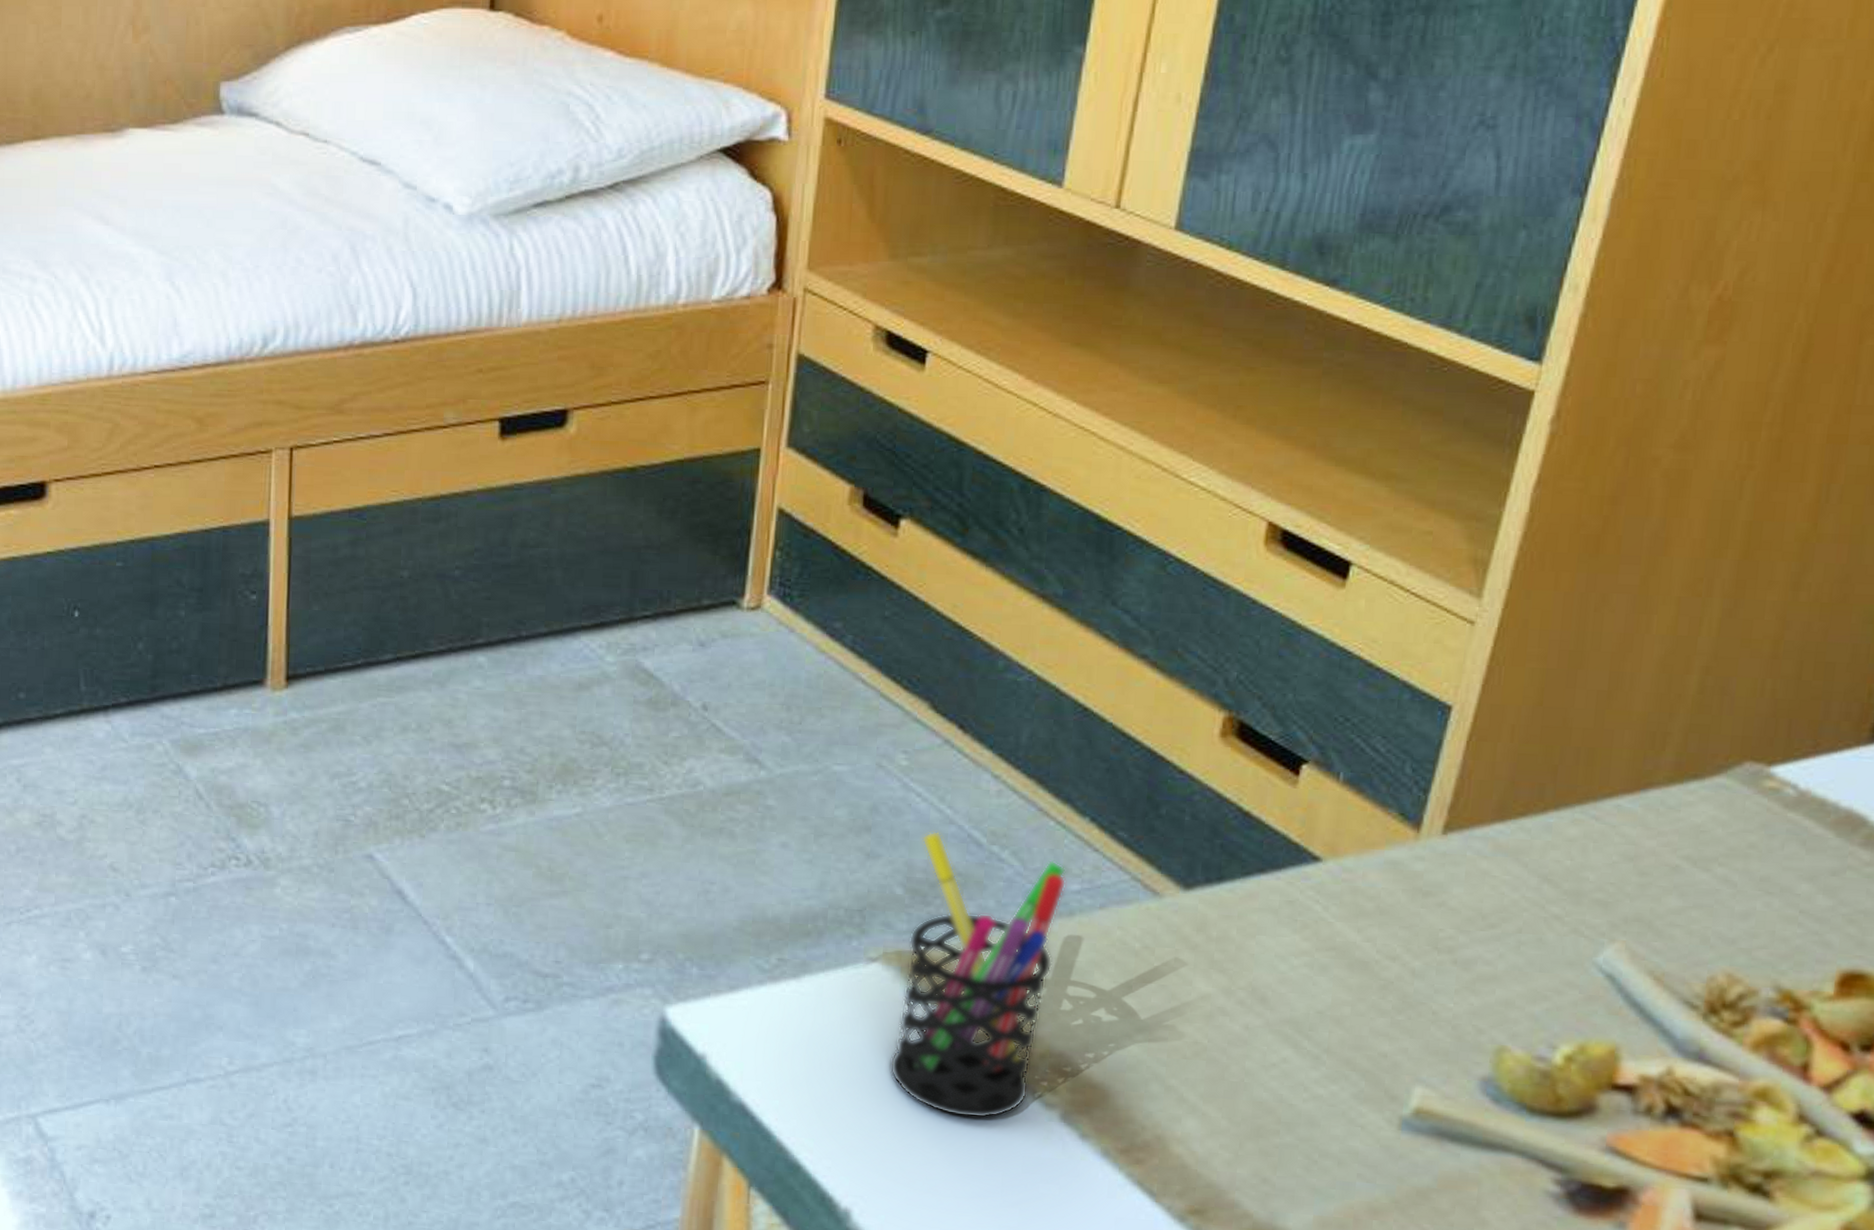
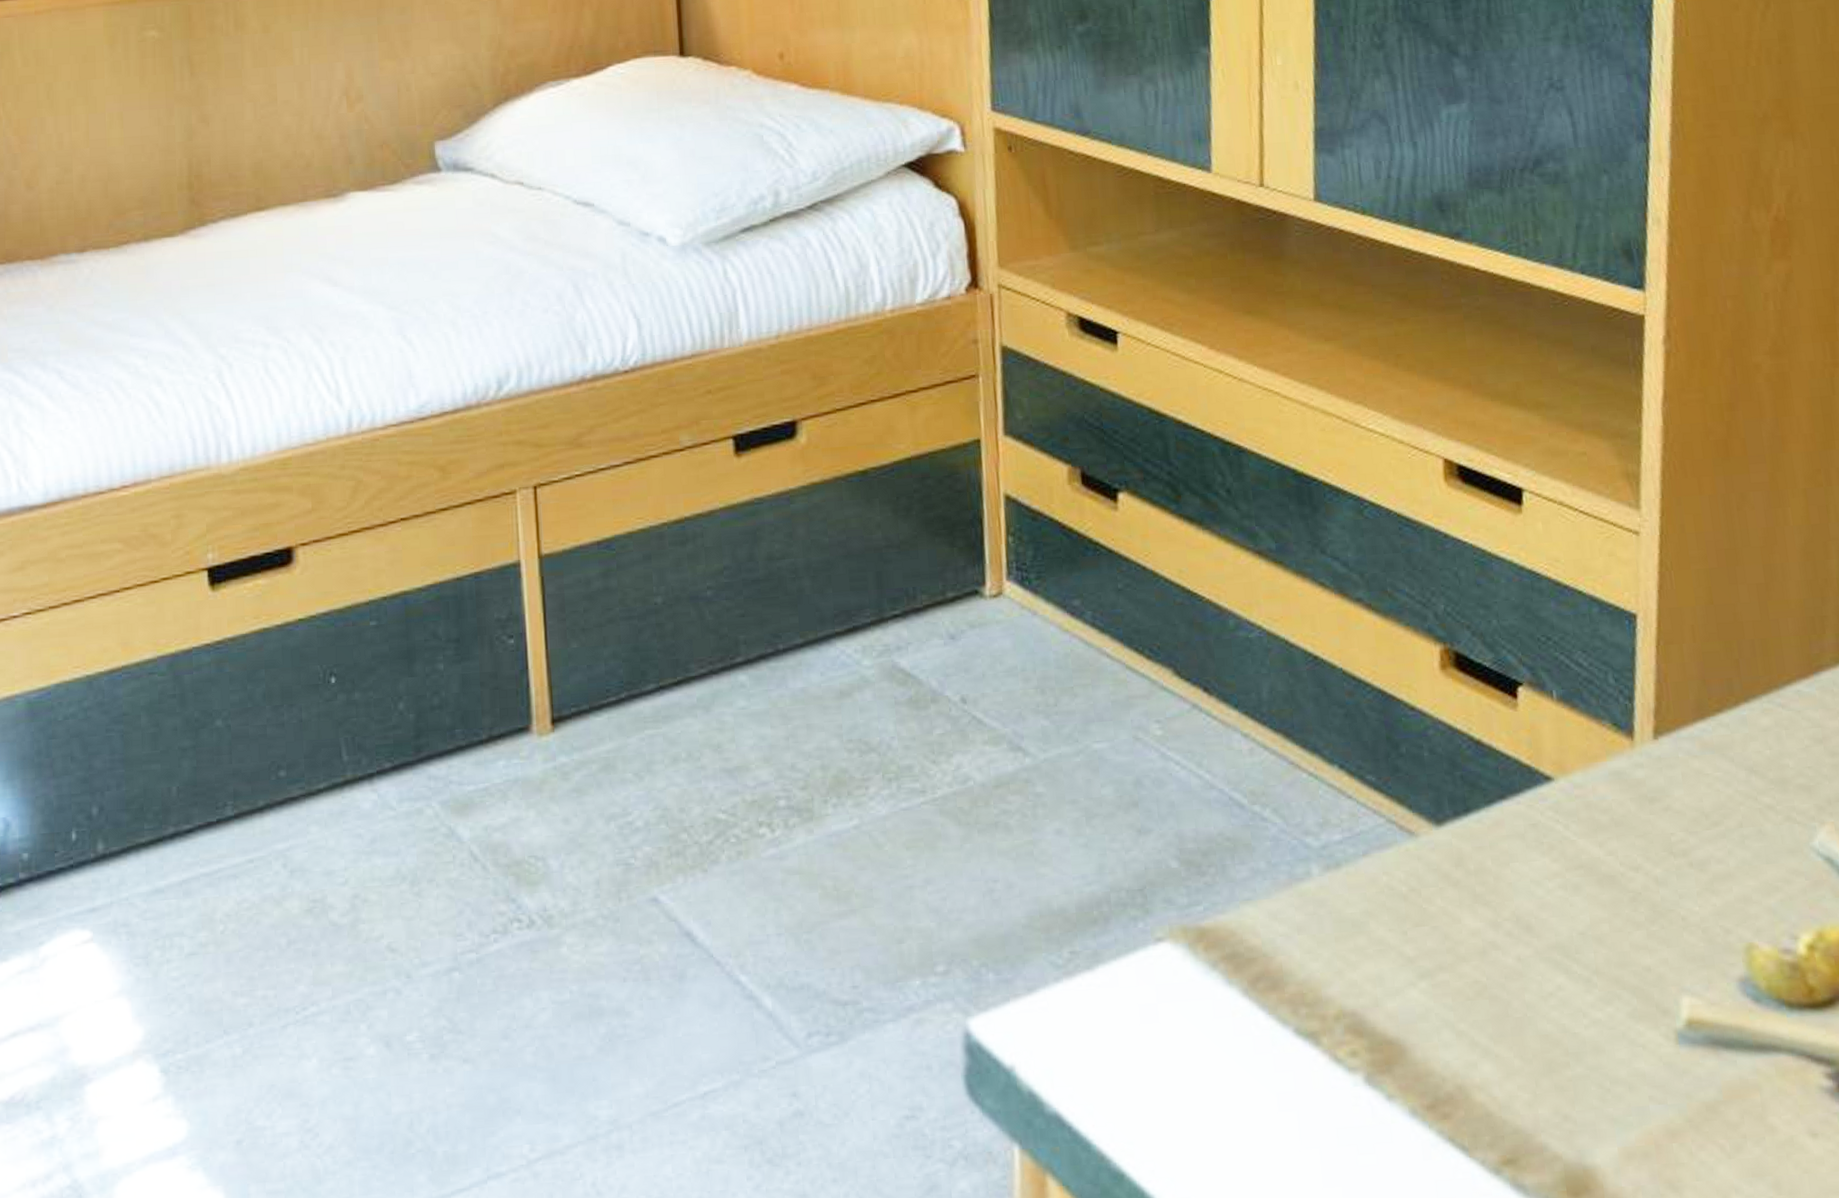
pen holder: present [889,831,1067,1119] -> none [1186,798,1330,1096]

